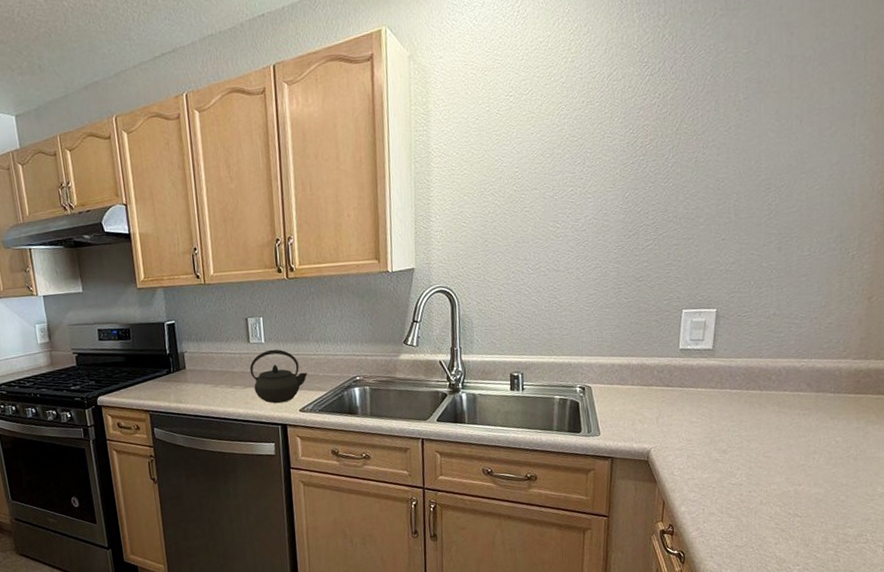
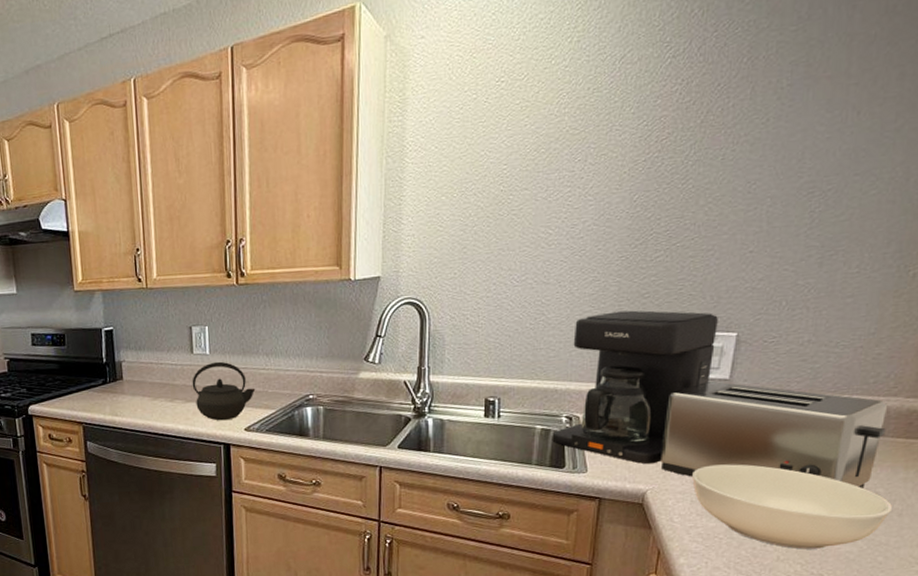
coffee maker: none [569,292,700,426] -> present [552,310,718,465]
toaster: none [659,351,840,438] -> present [659,380,888,489]
bowl: none [686,422,850,494] -> present [691,464,893,550]

